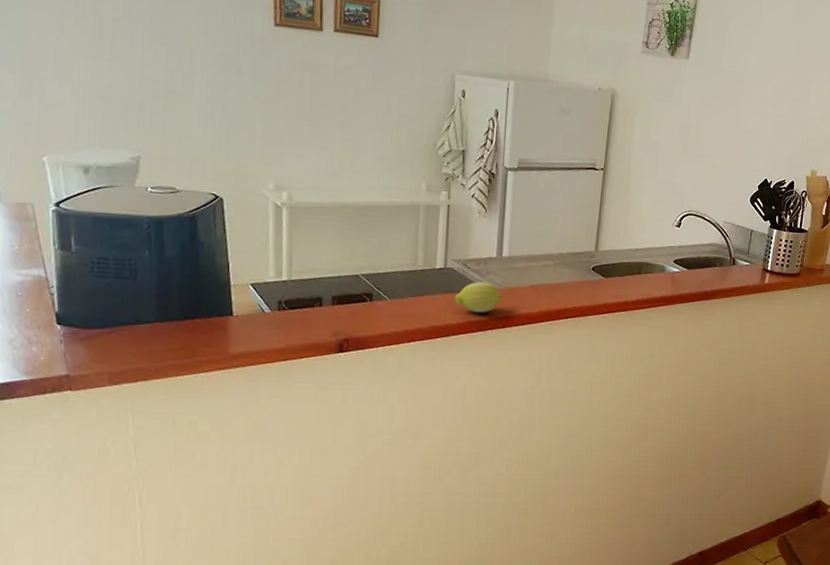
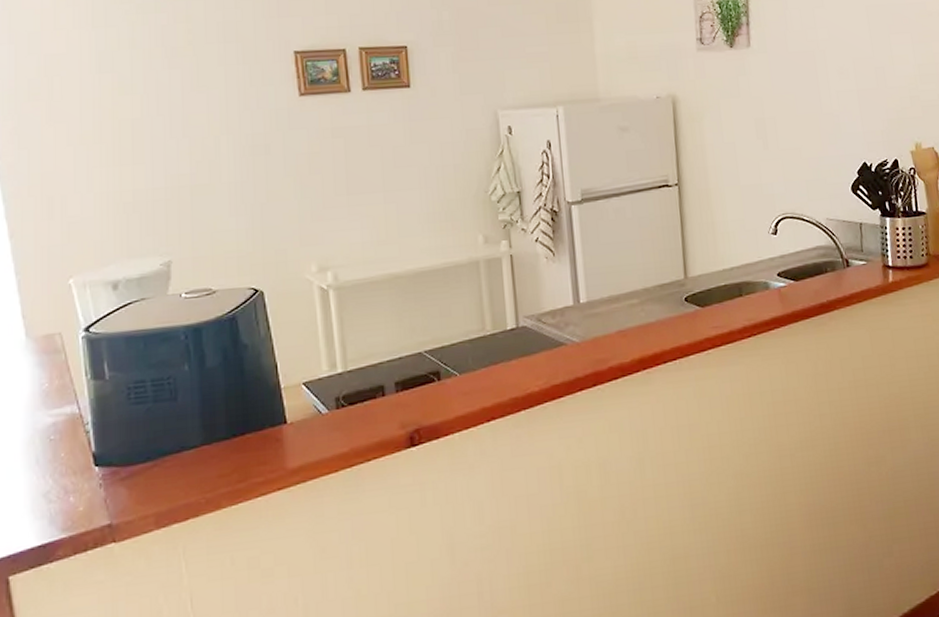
fruit: present [455,281,502,313] -> none [533,335,587,374]

